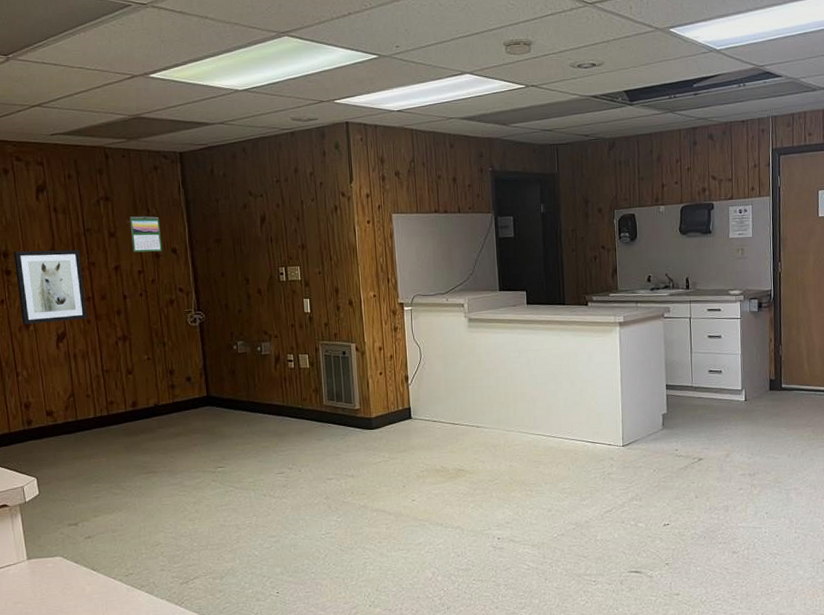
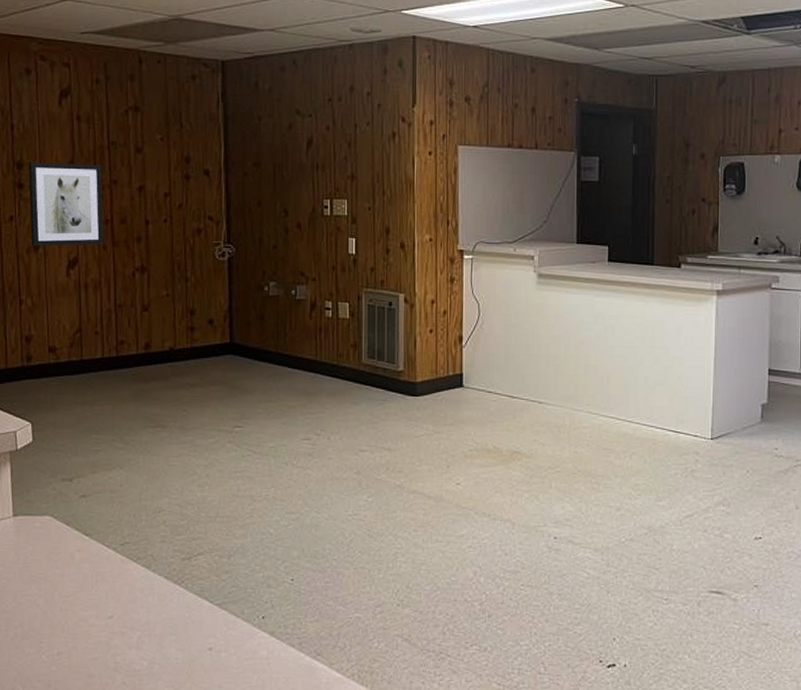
calendar: present [129,216,163,253] -> none [159,130,194,172]

